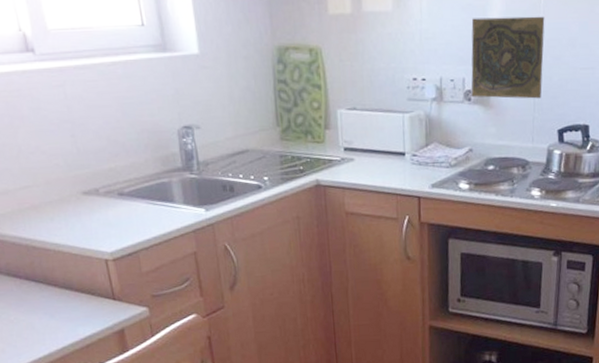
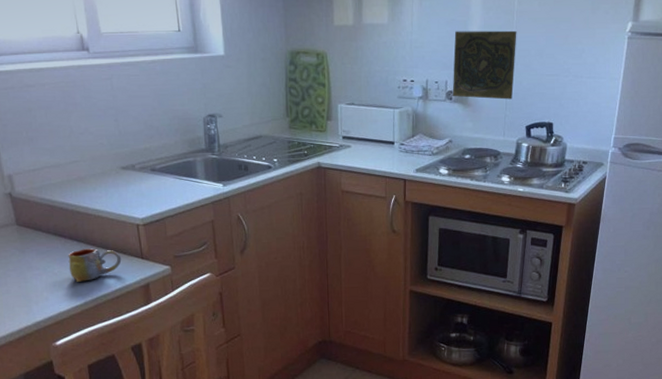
mug: none [25,290,90,331] -> present [68,248,122,283]

